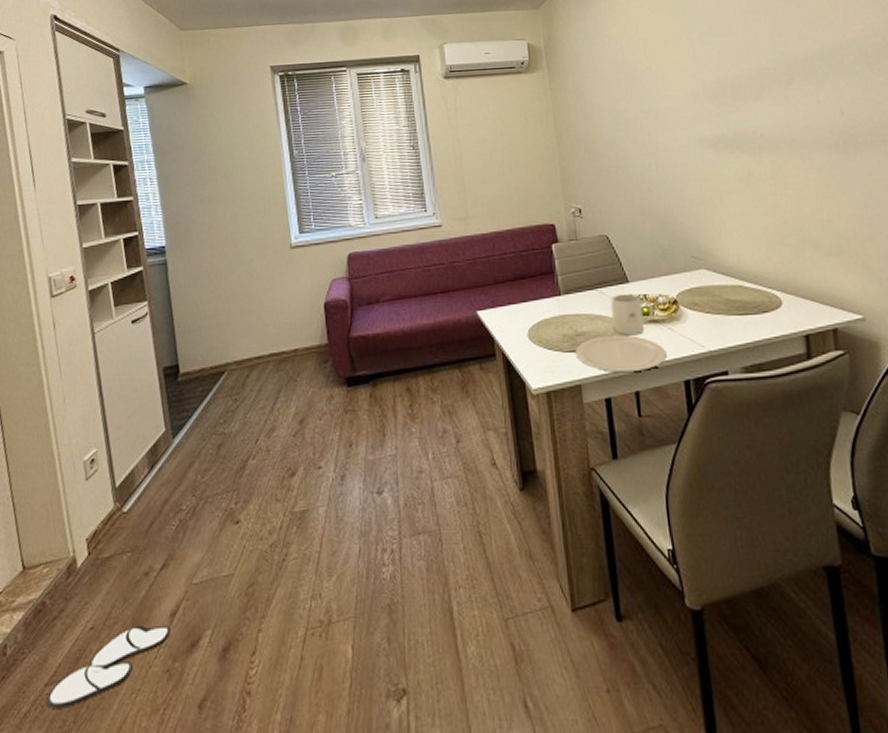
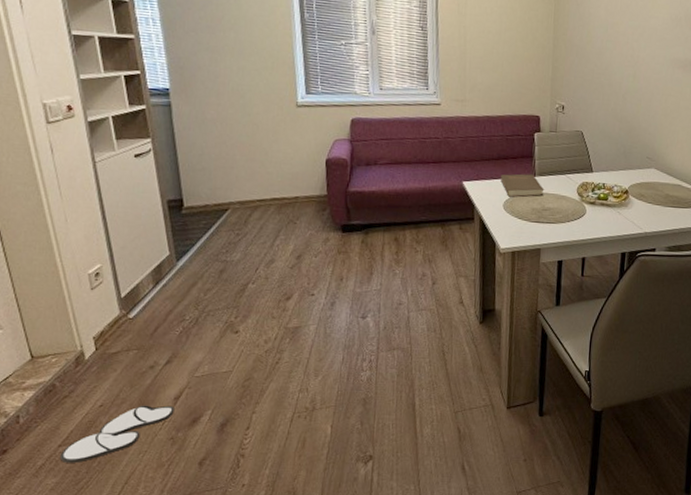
book: none [520,293,575,324] -> present [501,174,544,198]
plate: present [575,334,667,373] -> none [540,212,612,243]
mug: present [610,293,654,336] -> none [574,180,609,215]

